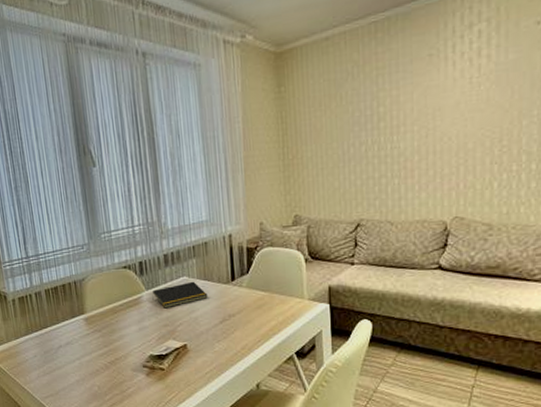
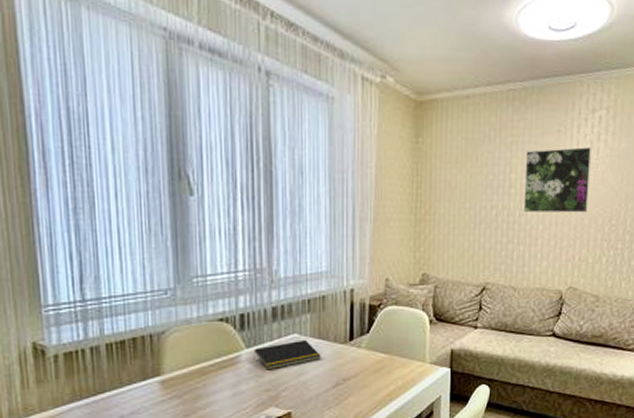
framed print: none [393,66,471,145] -> present [523,147,591,213]

